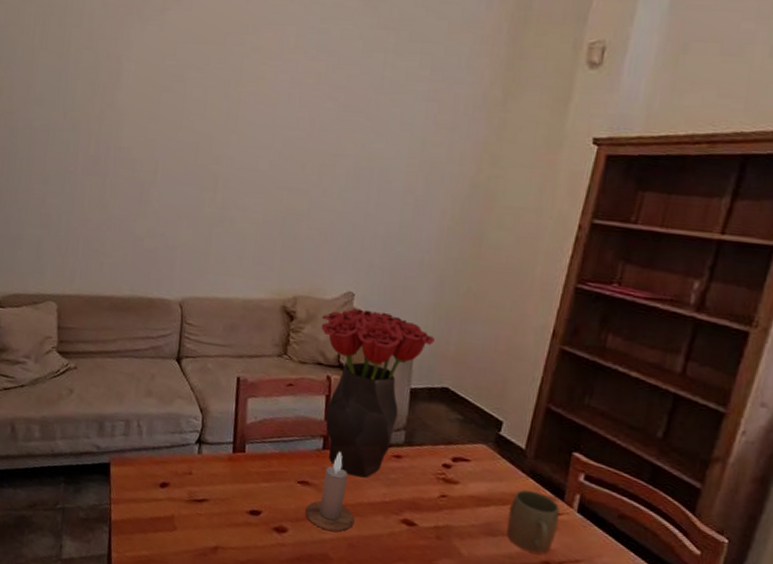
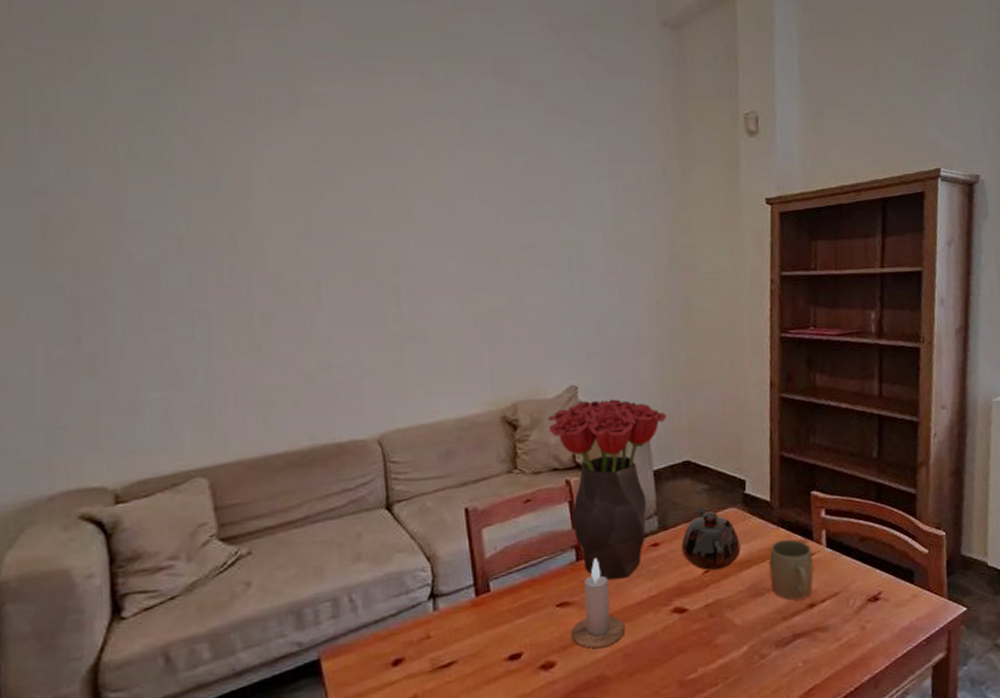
teapot: none [422,433,484,499] -> present [681,505,741,570]

